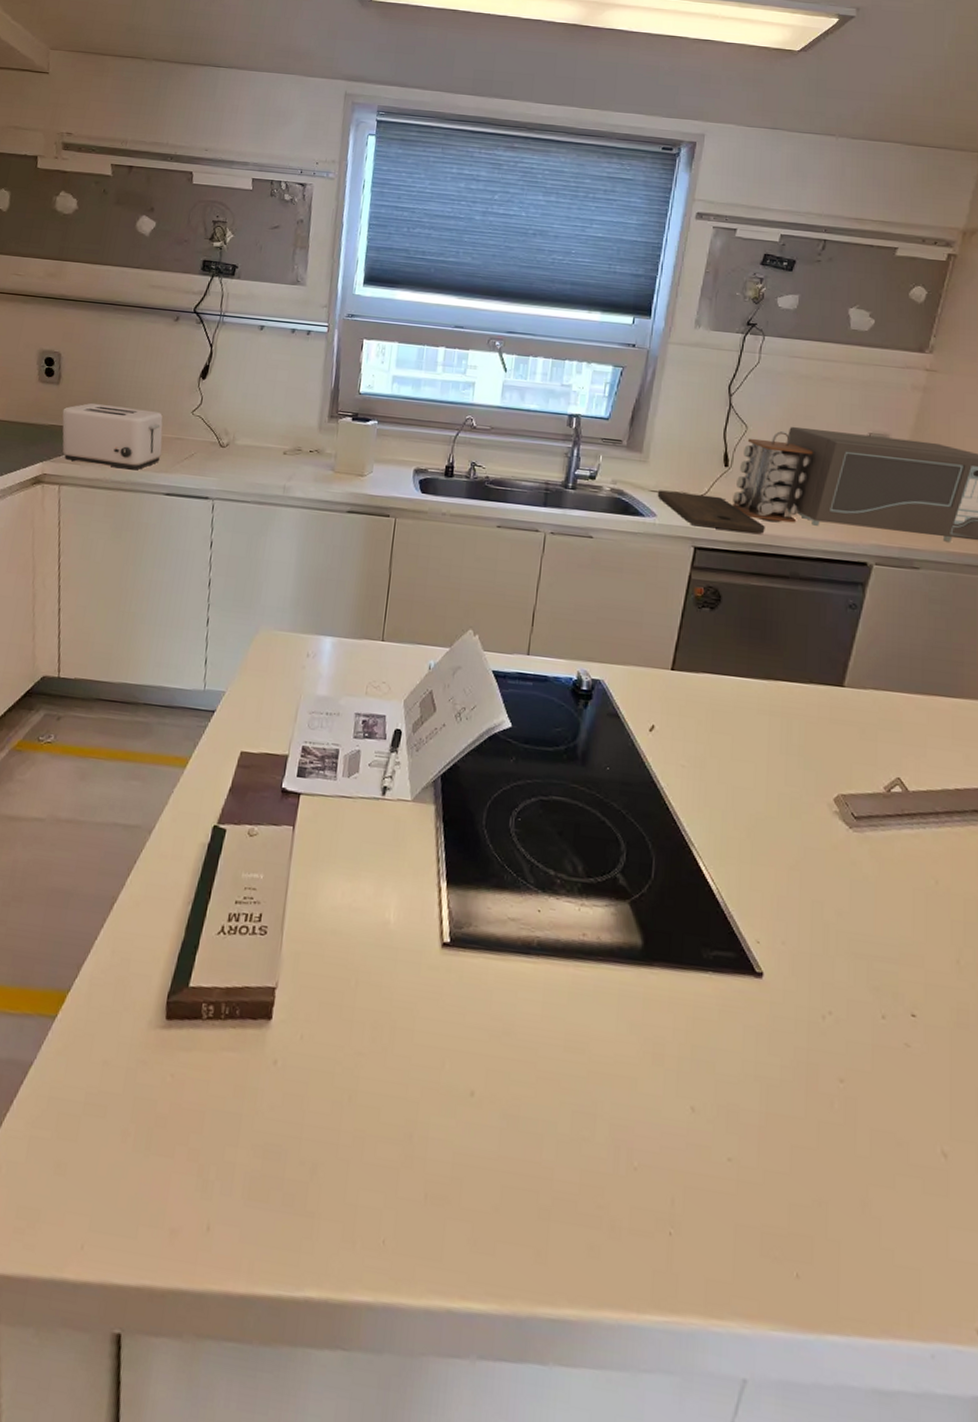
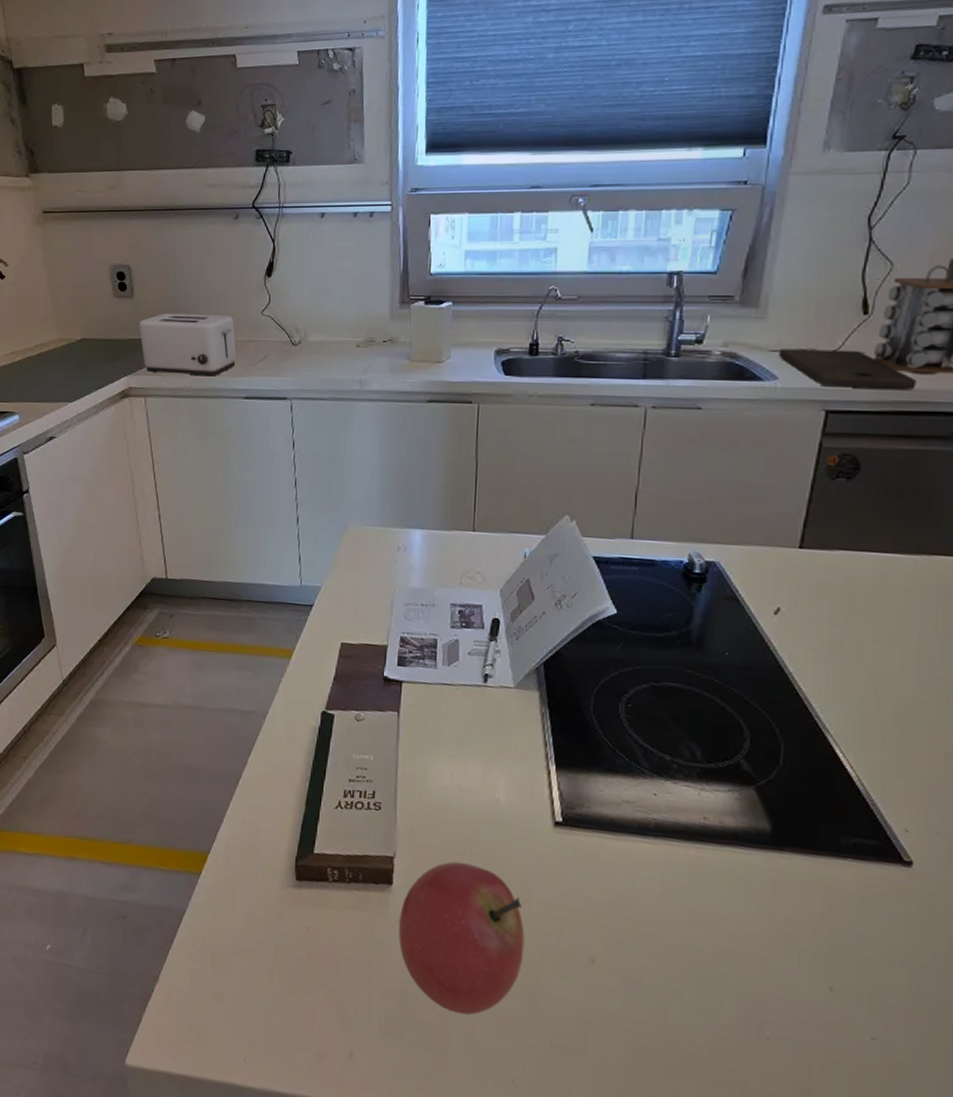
fruit: none [273,990,406,1168] -> present [399,861,525,1015]

